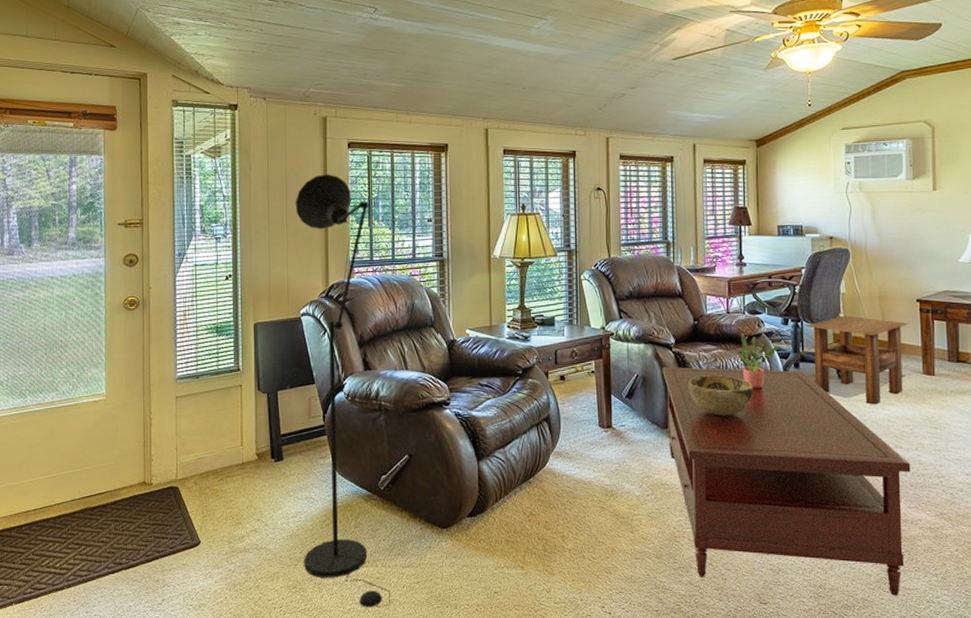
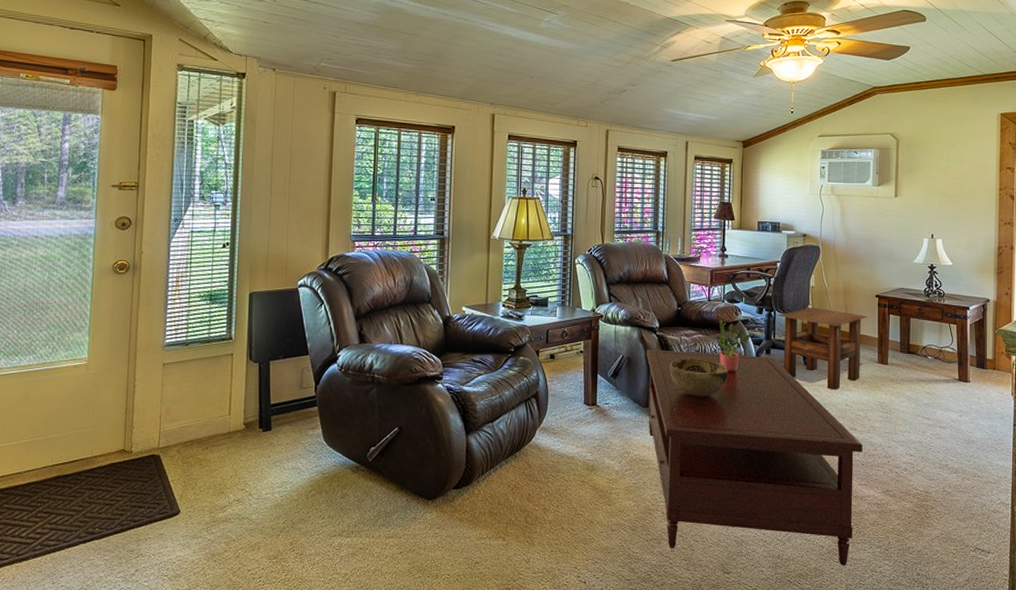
floor lamp: present [295,174,390,608] -> none [287,148,375,578]

